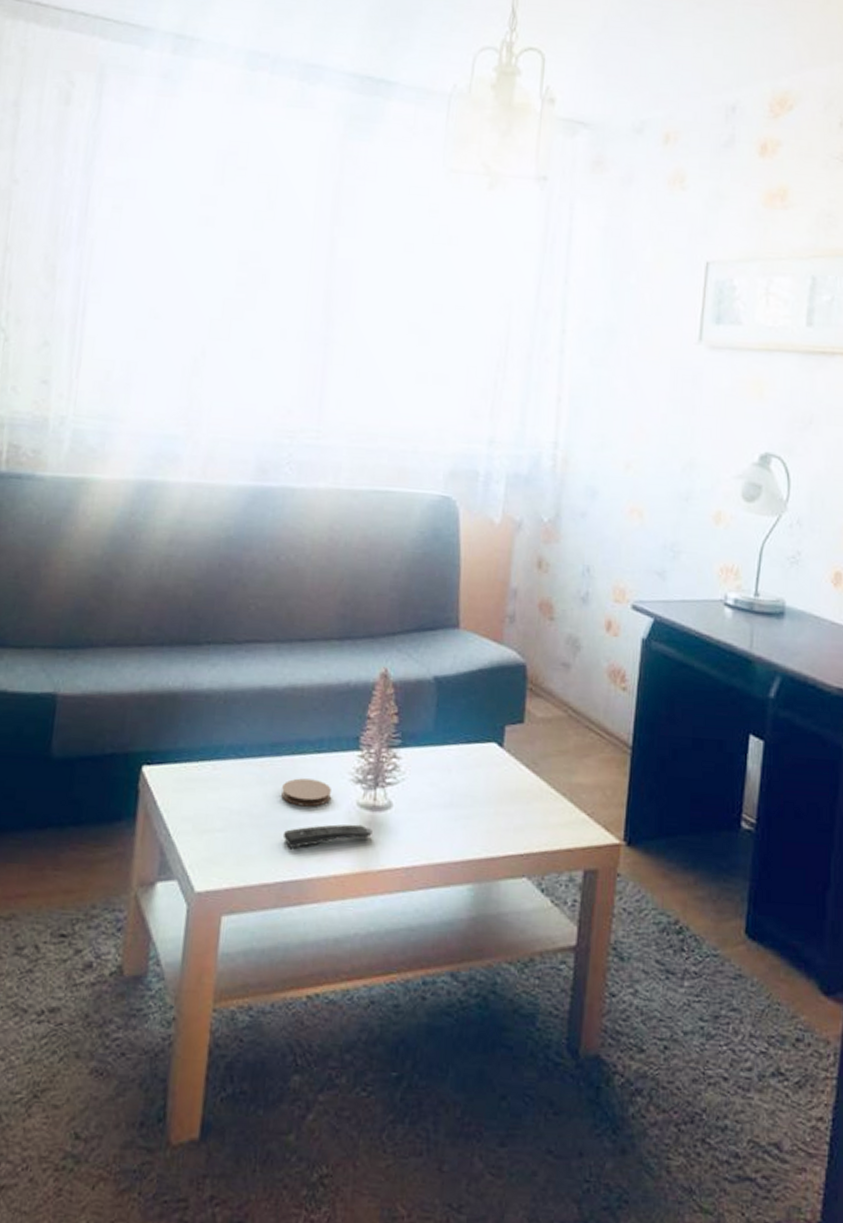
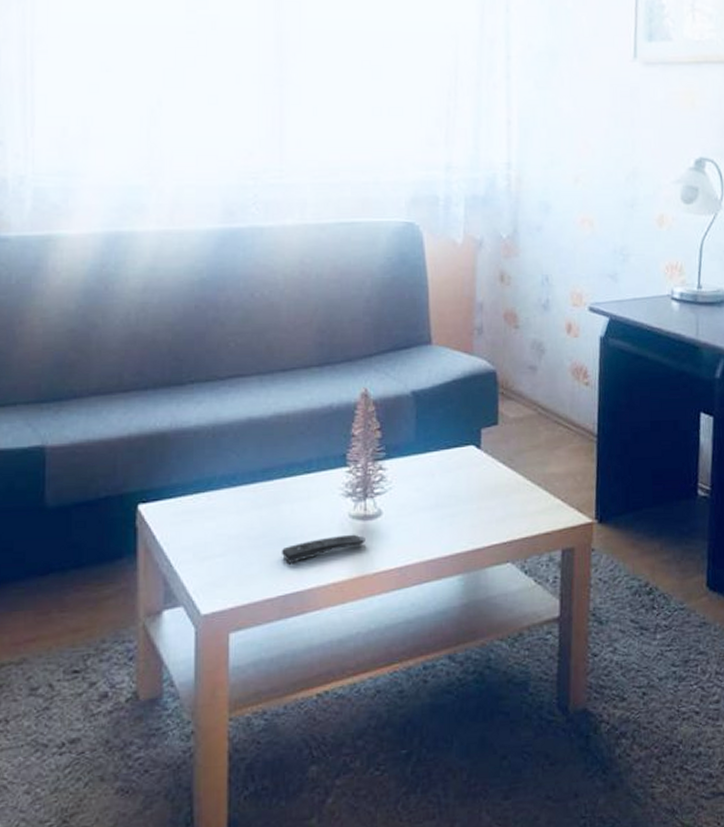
coaster: present [281,778,331,807] -> none [276,498,323,524]

